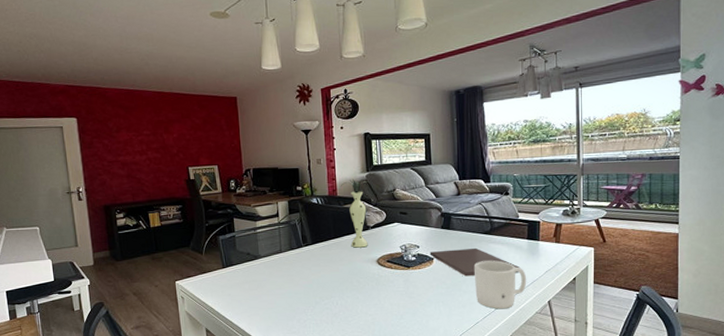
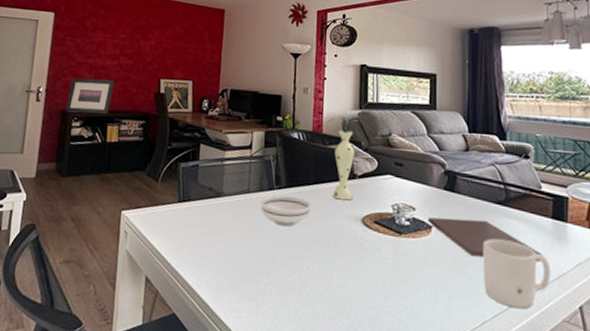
picture frame: none [107,173,148,206] -> present [65,77,114,115]
bowl: none [292,250,334,275] -> present [260,195,311,227]

